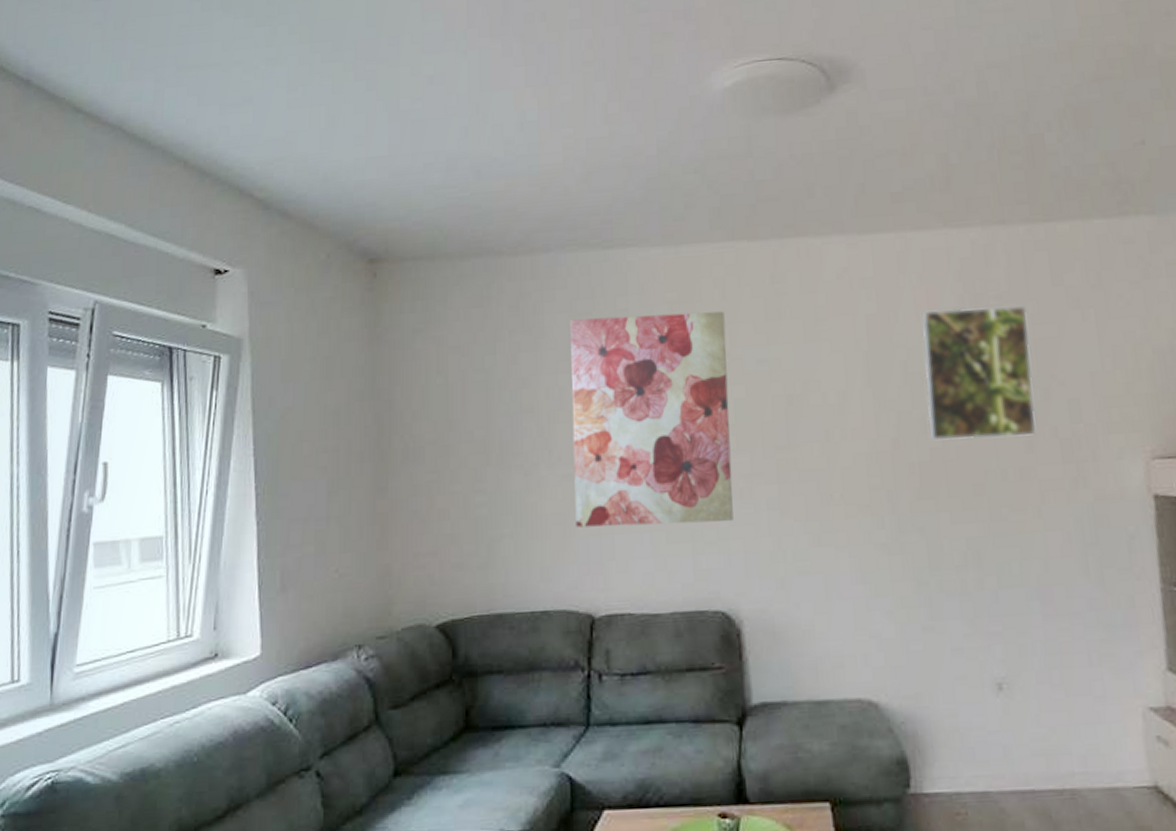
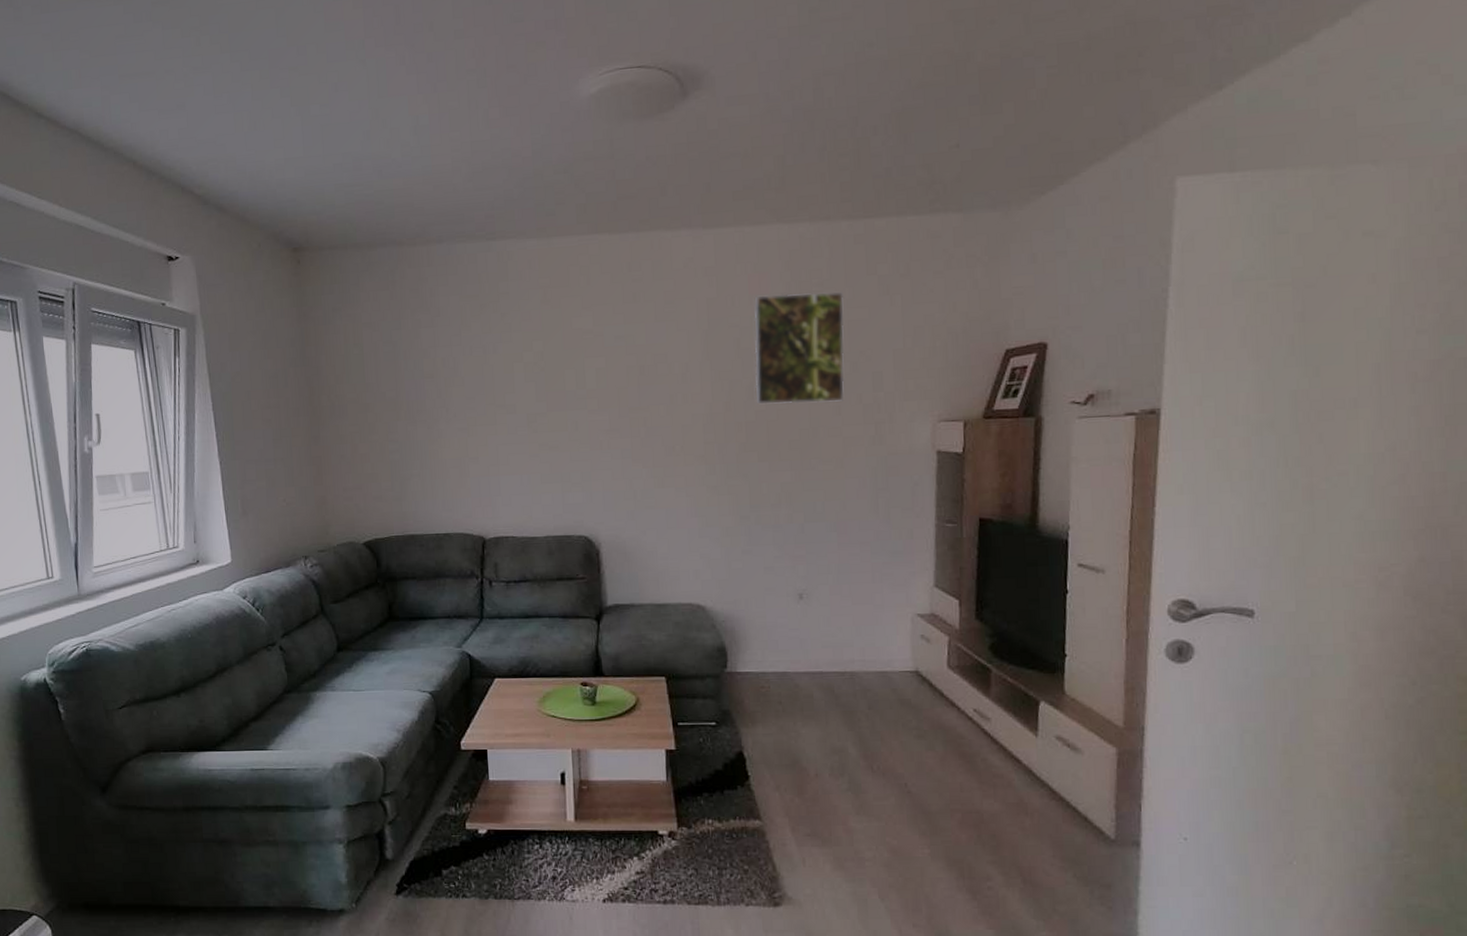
wall art: present [570,311,734,528] -> none [461,295,595,470]

